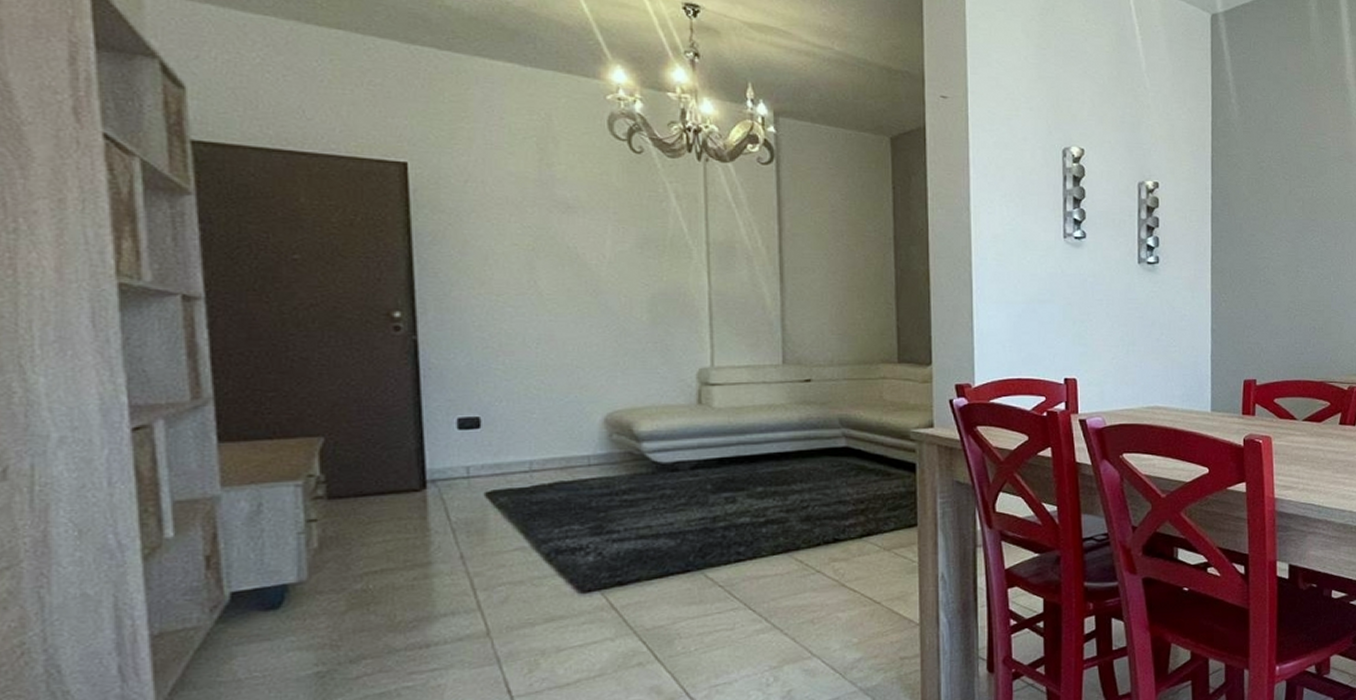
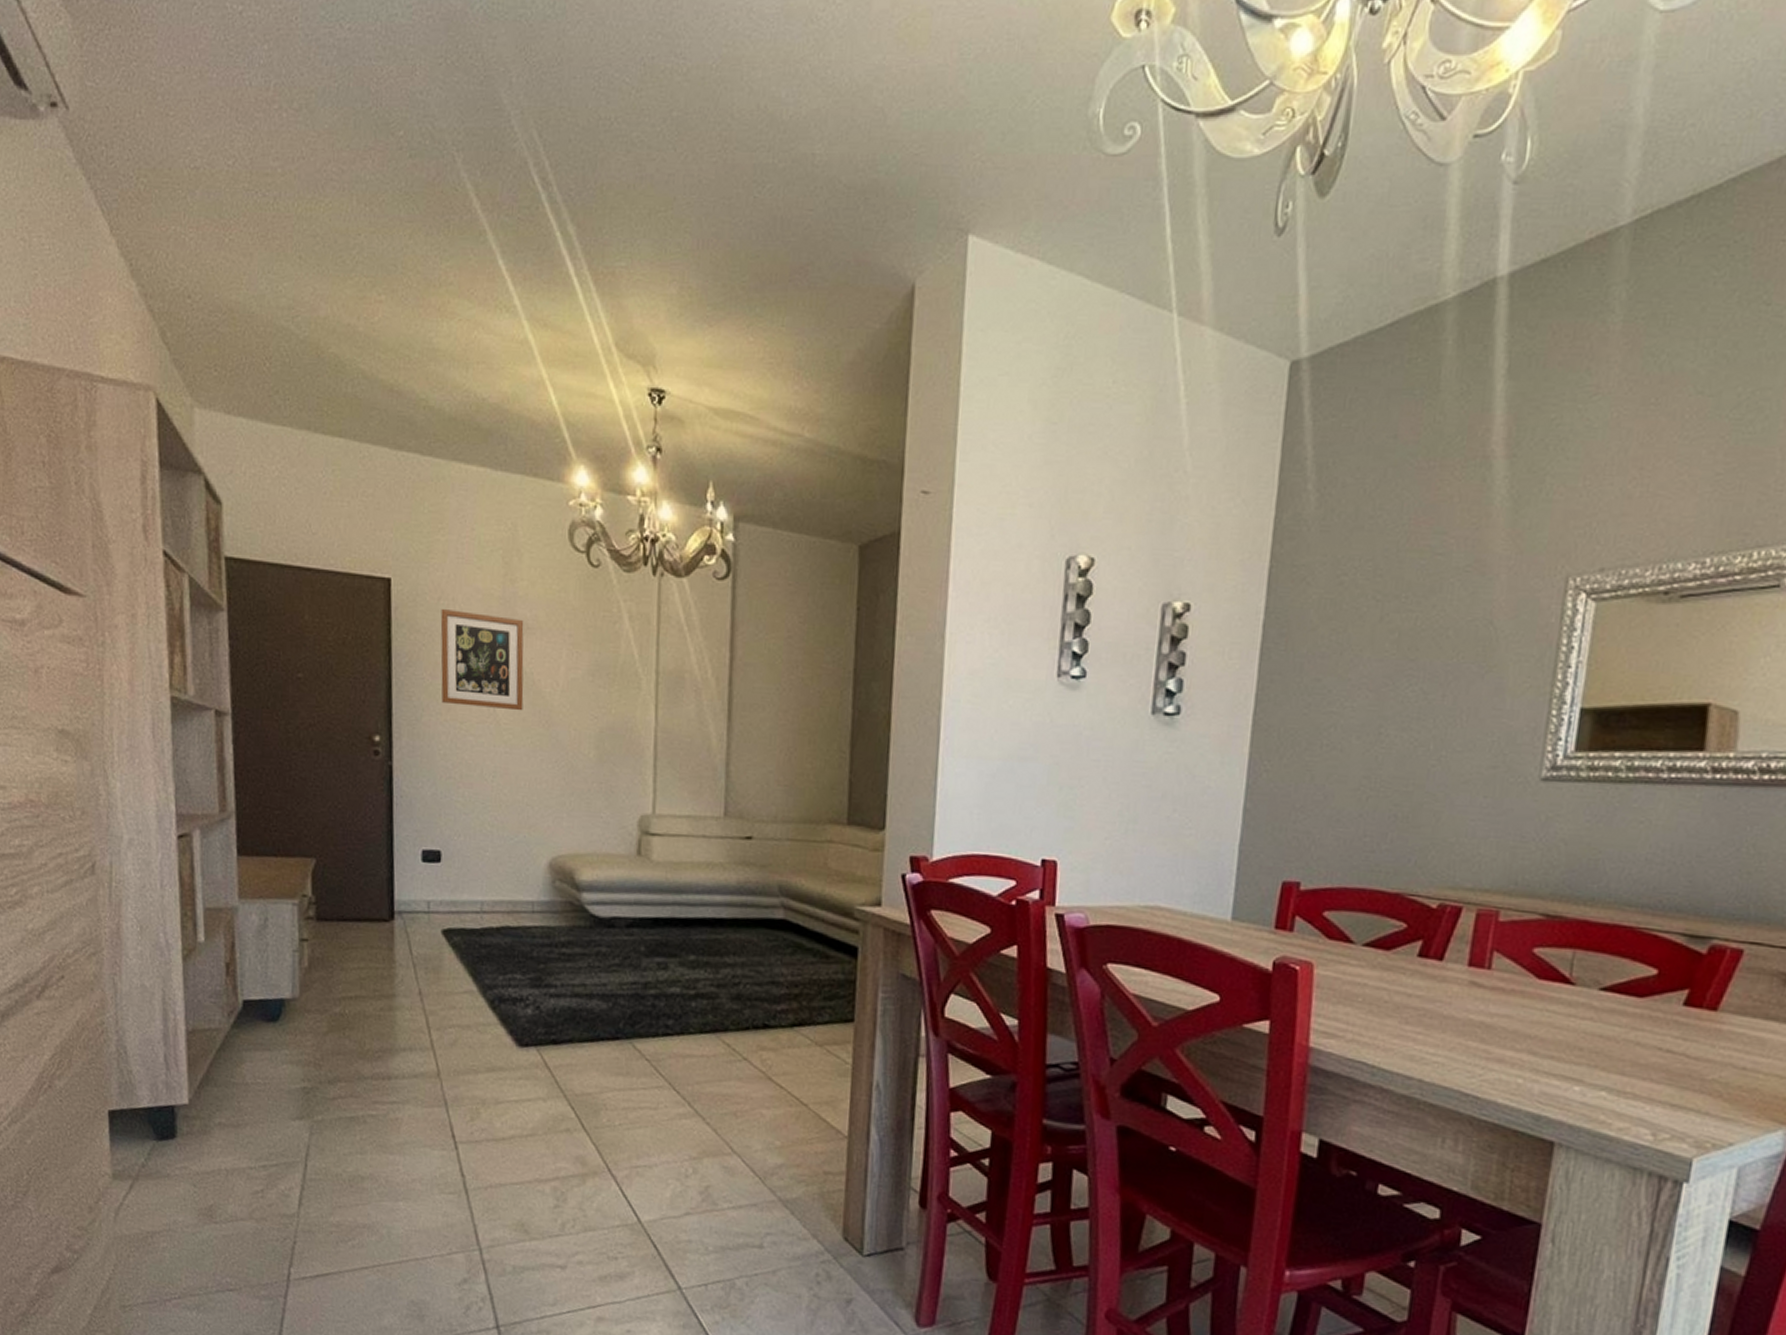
wall art: none [468,191,567,282] -> present [440,609,524,711]

